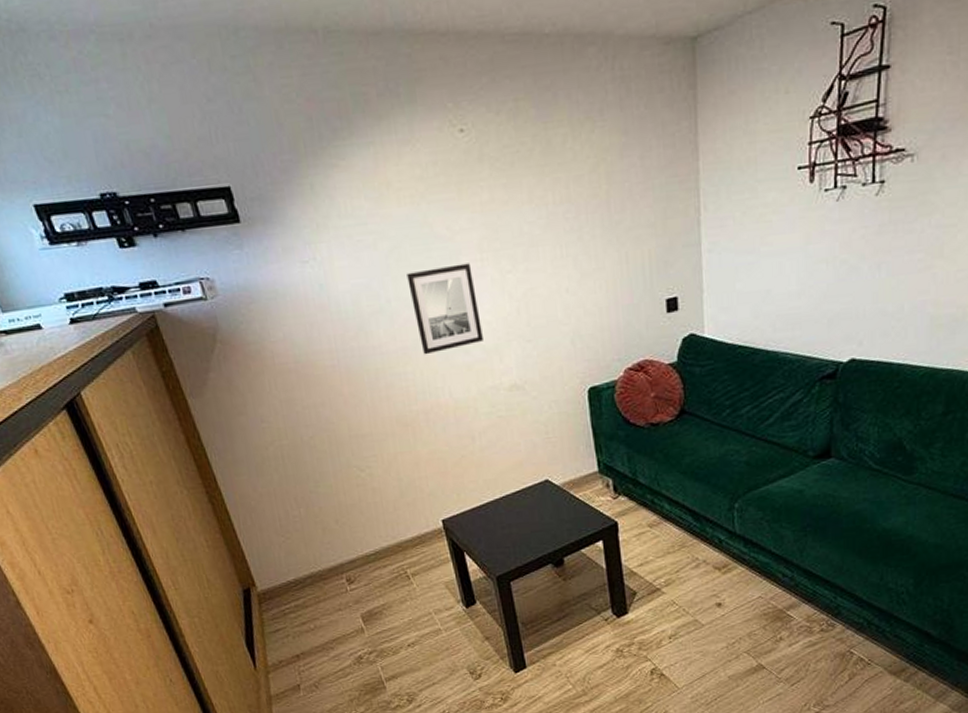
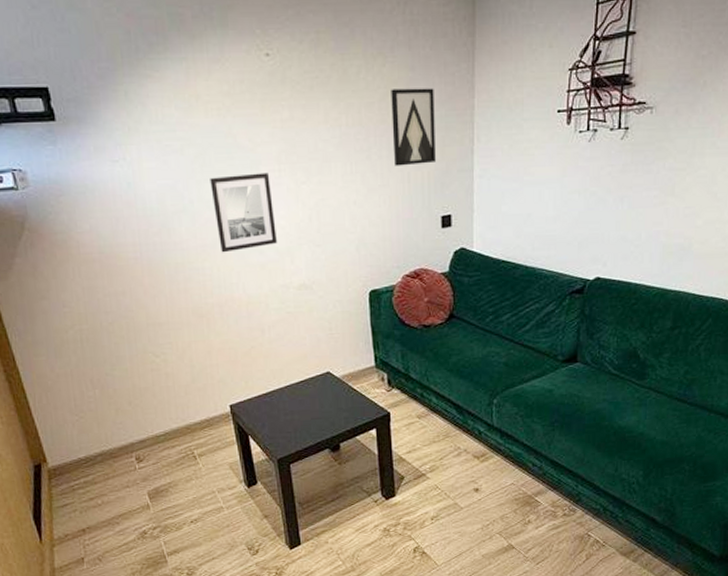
wall art: none [602,152,657,246] -> present [391,88,436,166]

